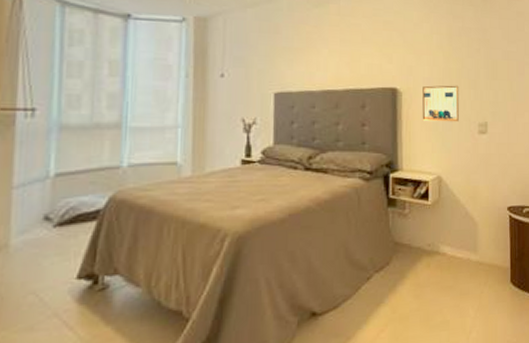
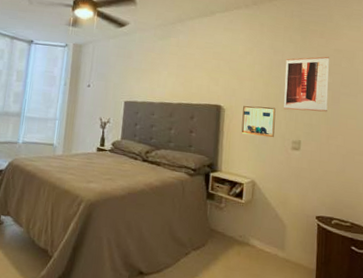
wall art: none [466,20,513,87] -> present [284,56,329,112]

